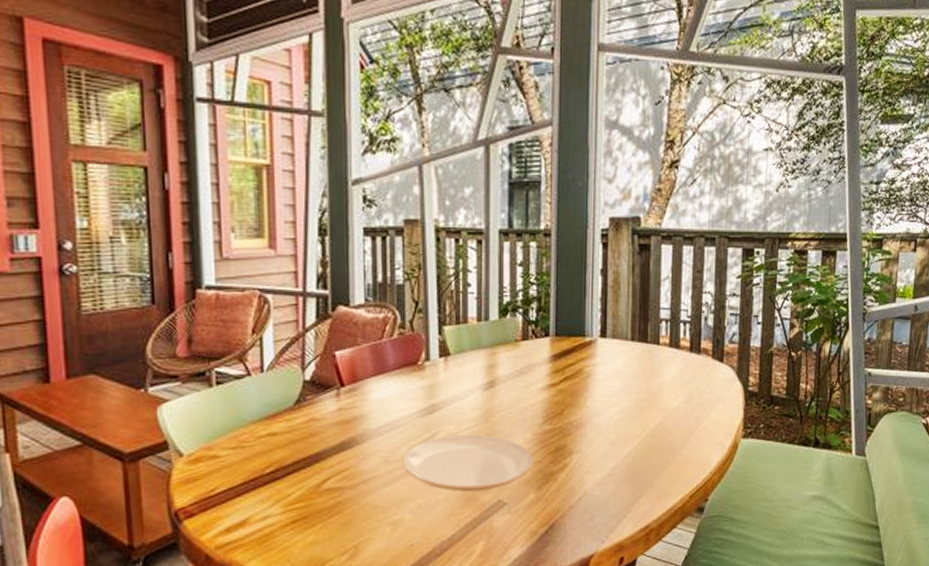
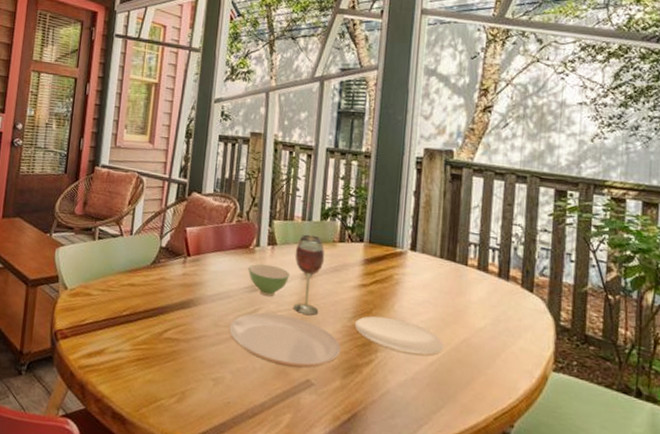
bowl: none [418,380,469,417] -> present [248,264,290,297]
wineglass: none [473,337,507,429] -> present [294,234,325,315]
plate: none [545,414,640,451] -> present [354,316,445,357]

